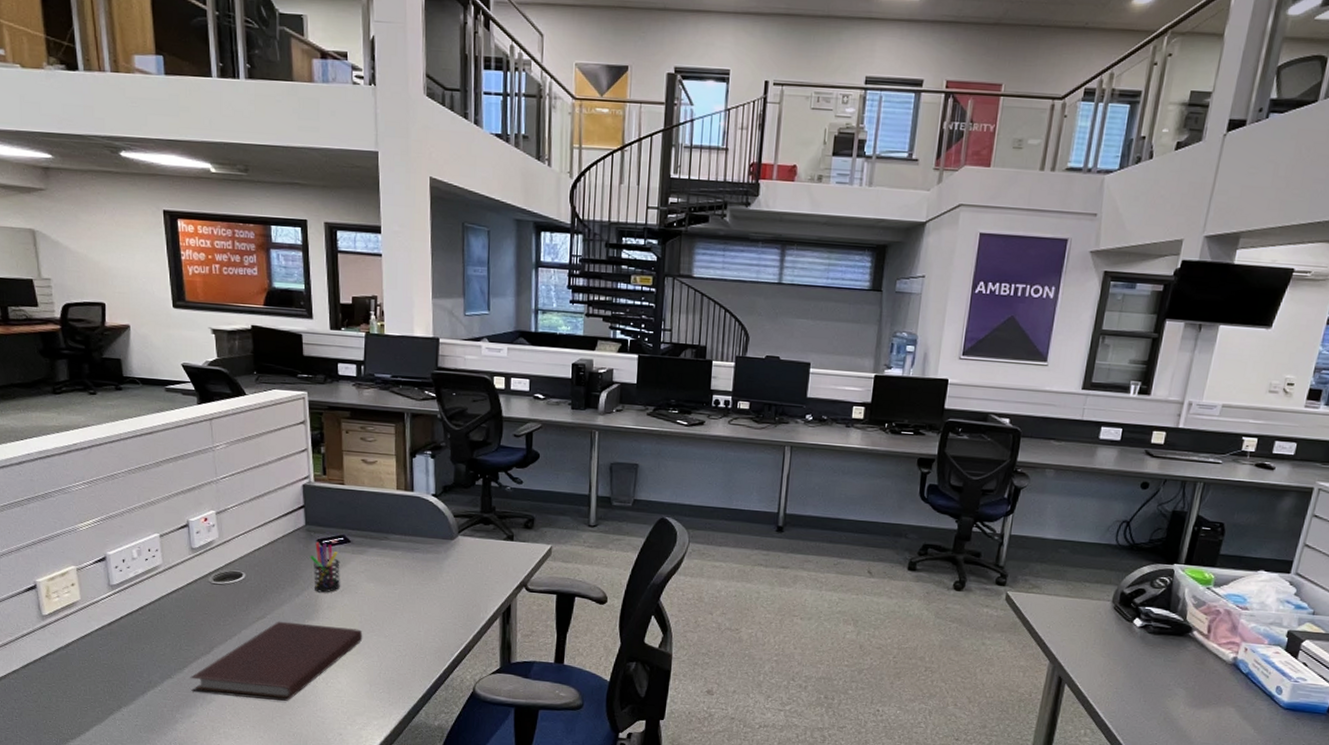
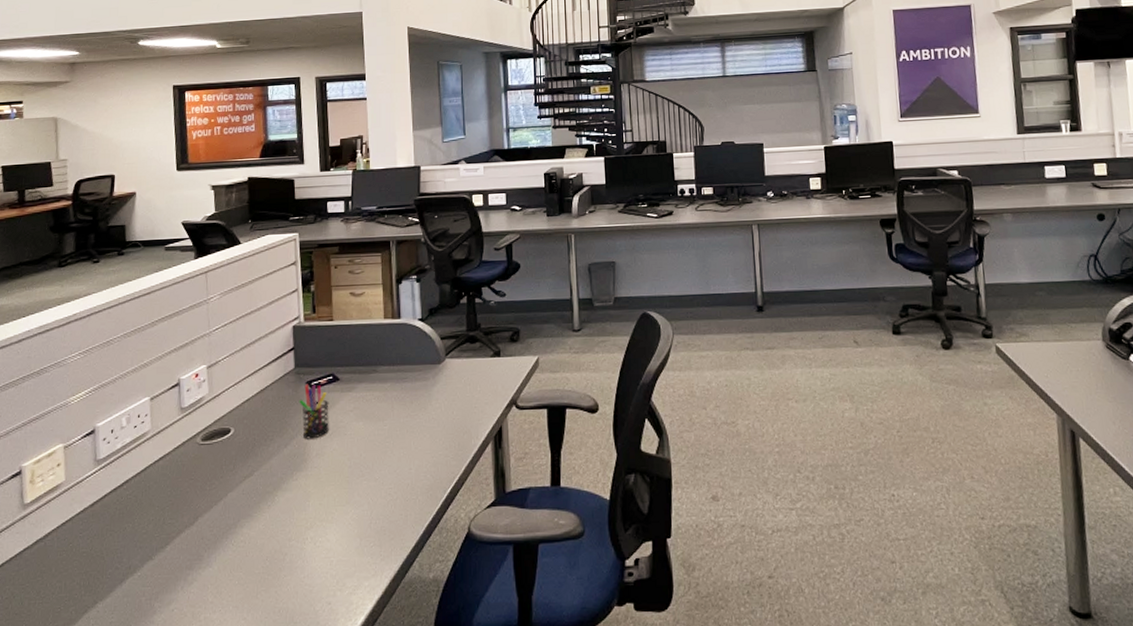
notebook: present [190,621,363,701] -> none [172,475,353,574]

